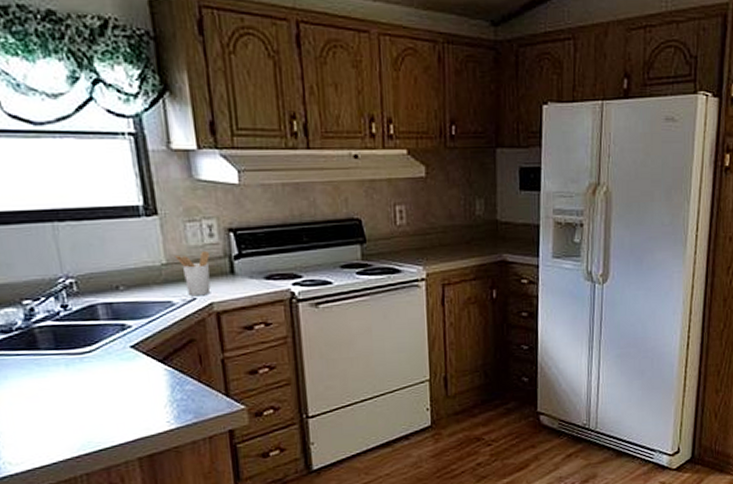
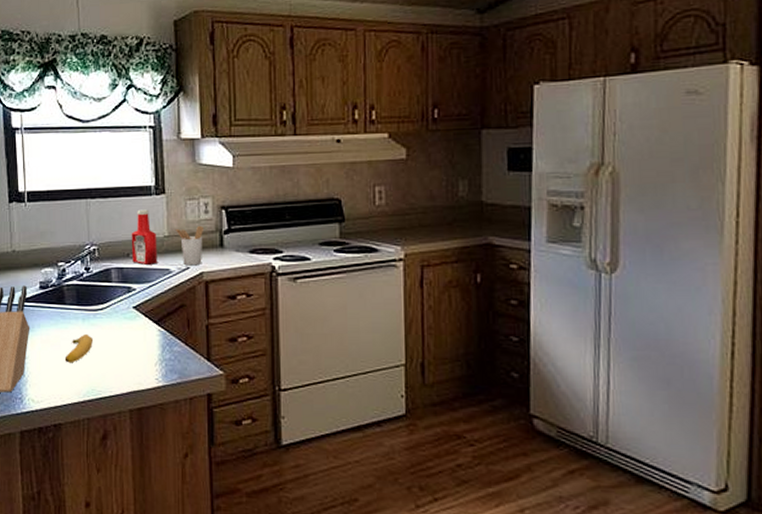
banana: none [47,381,84,417] -> present [64,333,94,363]
ketchup bottle: none [118,233,156,298] -> present [131,209,158,265]

